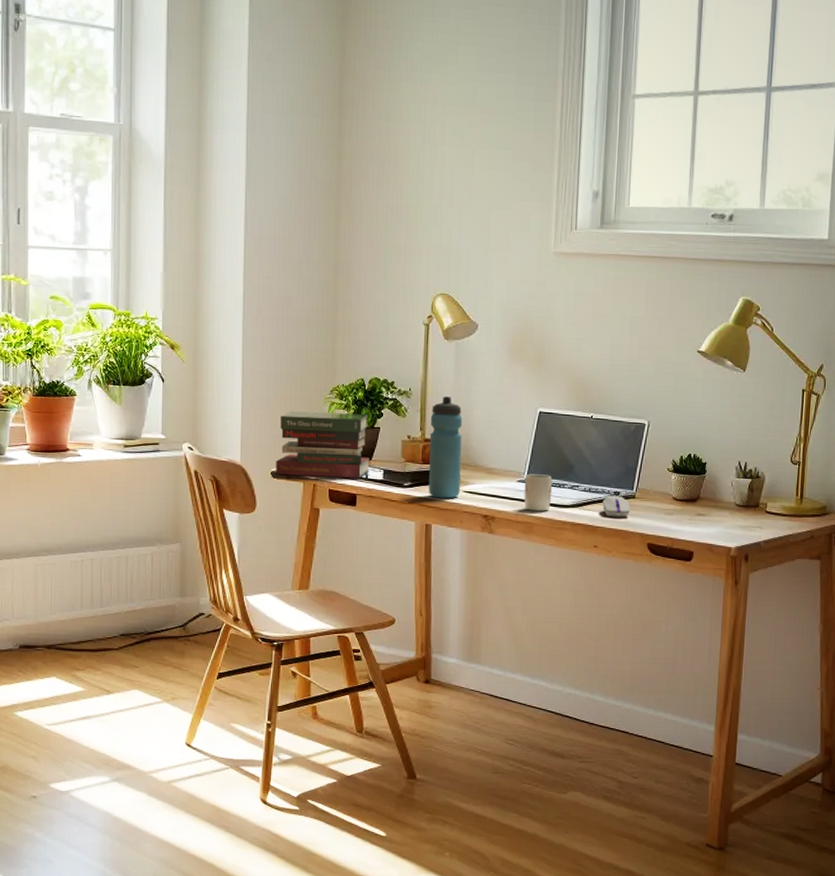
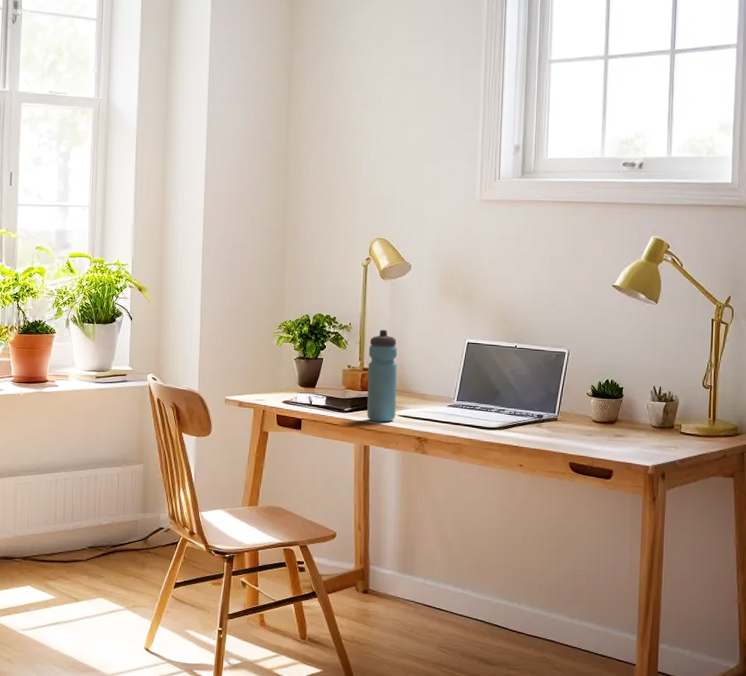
books: present [276,411,370,478] -> none [229,344,314,404]
mug: present [524,474,553,511] -> none [454,399,480,433]
computer mouse: present [602,495,630,517] -> none [527,418,553,438]

